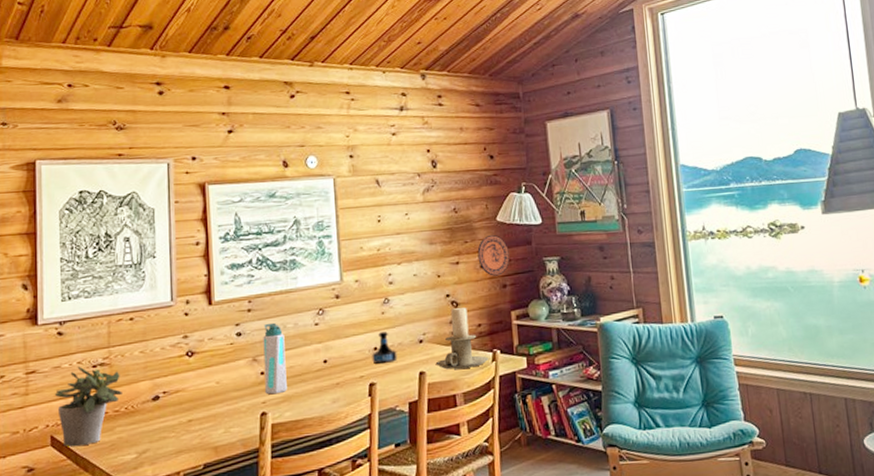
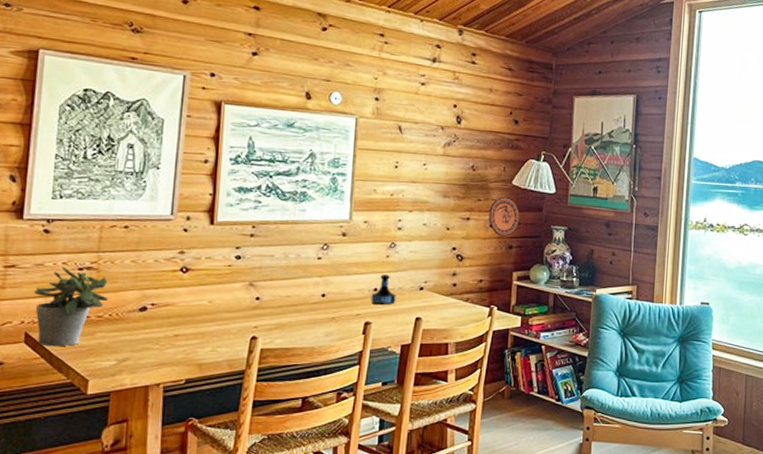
water bottle: present [263,322,287,395] -> none [258,250,285,321]
candle holder: present [435,308,489,370] -> none [432,262,486,320]

